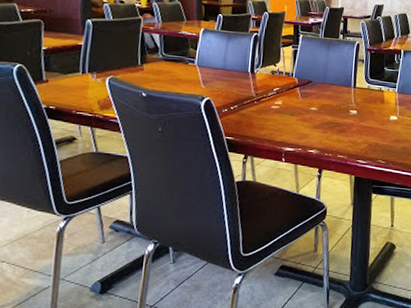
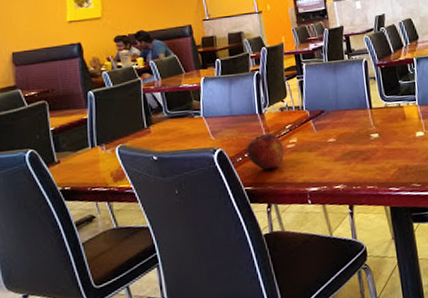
fruit: none [233,92,269,125] -> present [247,133,285,171]

